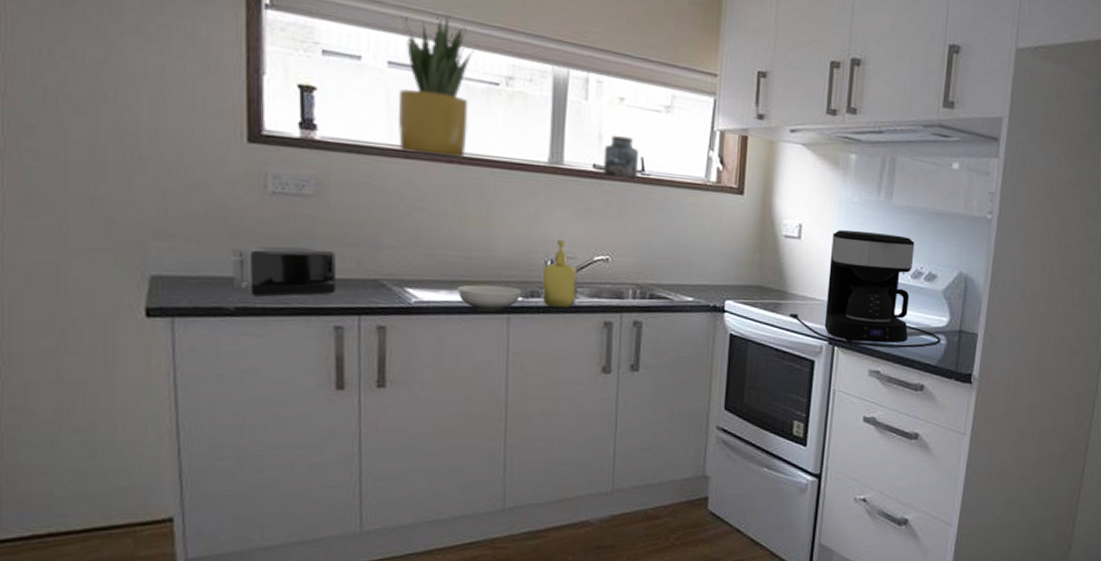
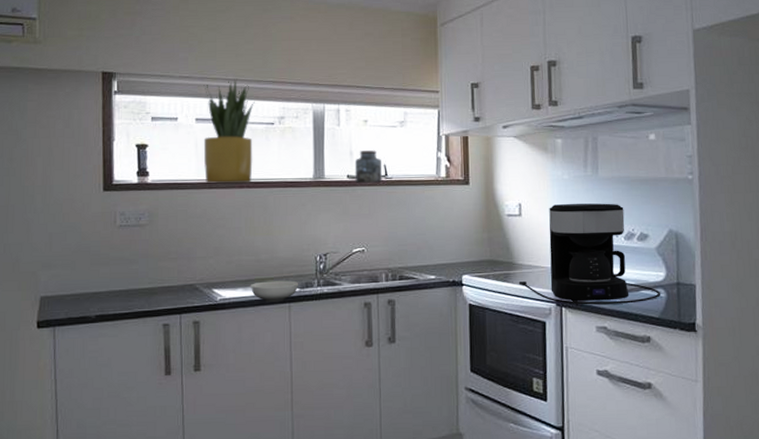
toaster: present [231,245,337,297] -> none [92,264,164,306]
soap dispenser: present [542,240,578,309] -> none [314,238,341,295]

